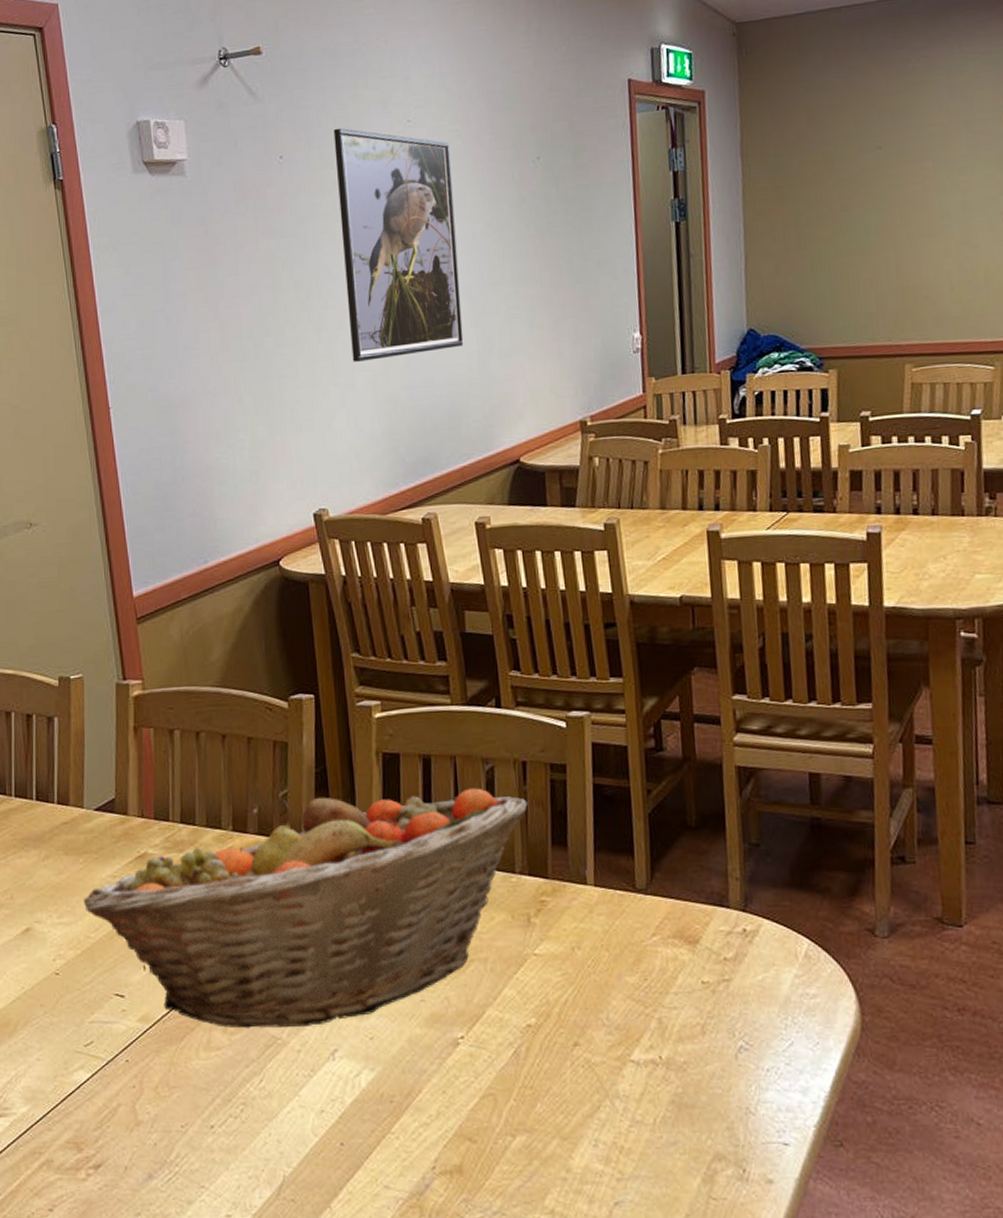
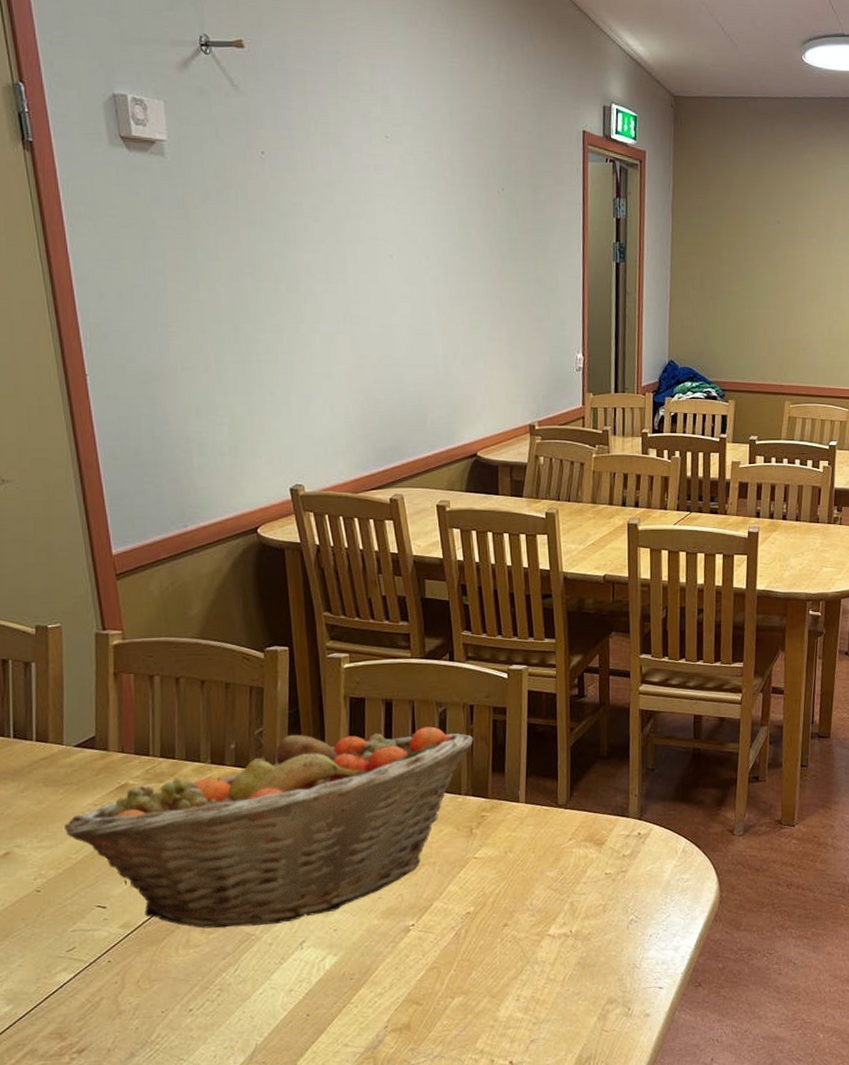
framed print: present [333,128,464,362] -> none [314,133,432,355]

